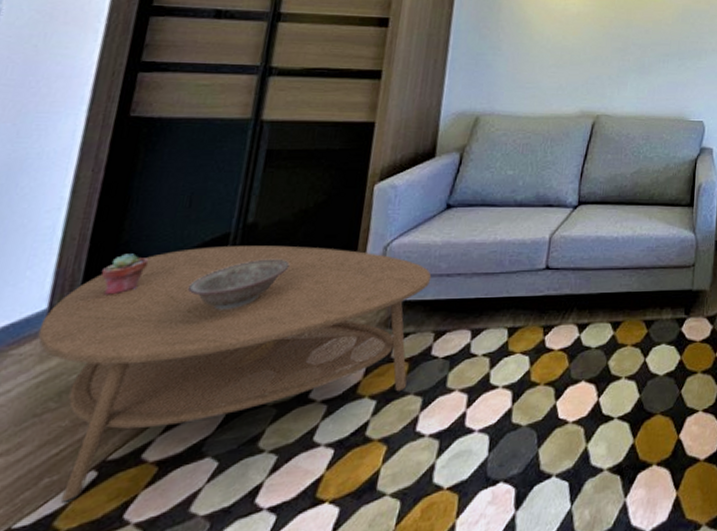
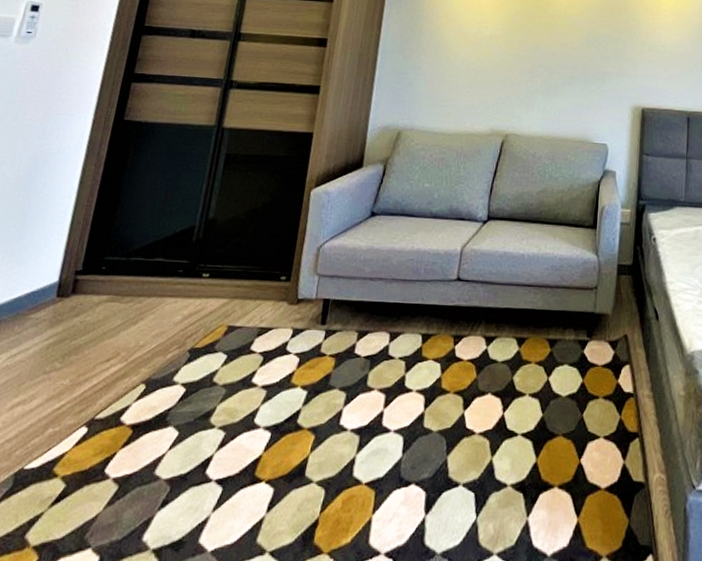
coffee table: present [37,245,432,502] -> none [50,237,357,452]
potted succulent: present [101,253,149,295] -> none [97,238,133,274]
decorative bowl: present [188,258,290,310] -> none [161,251,241,295]

